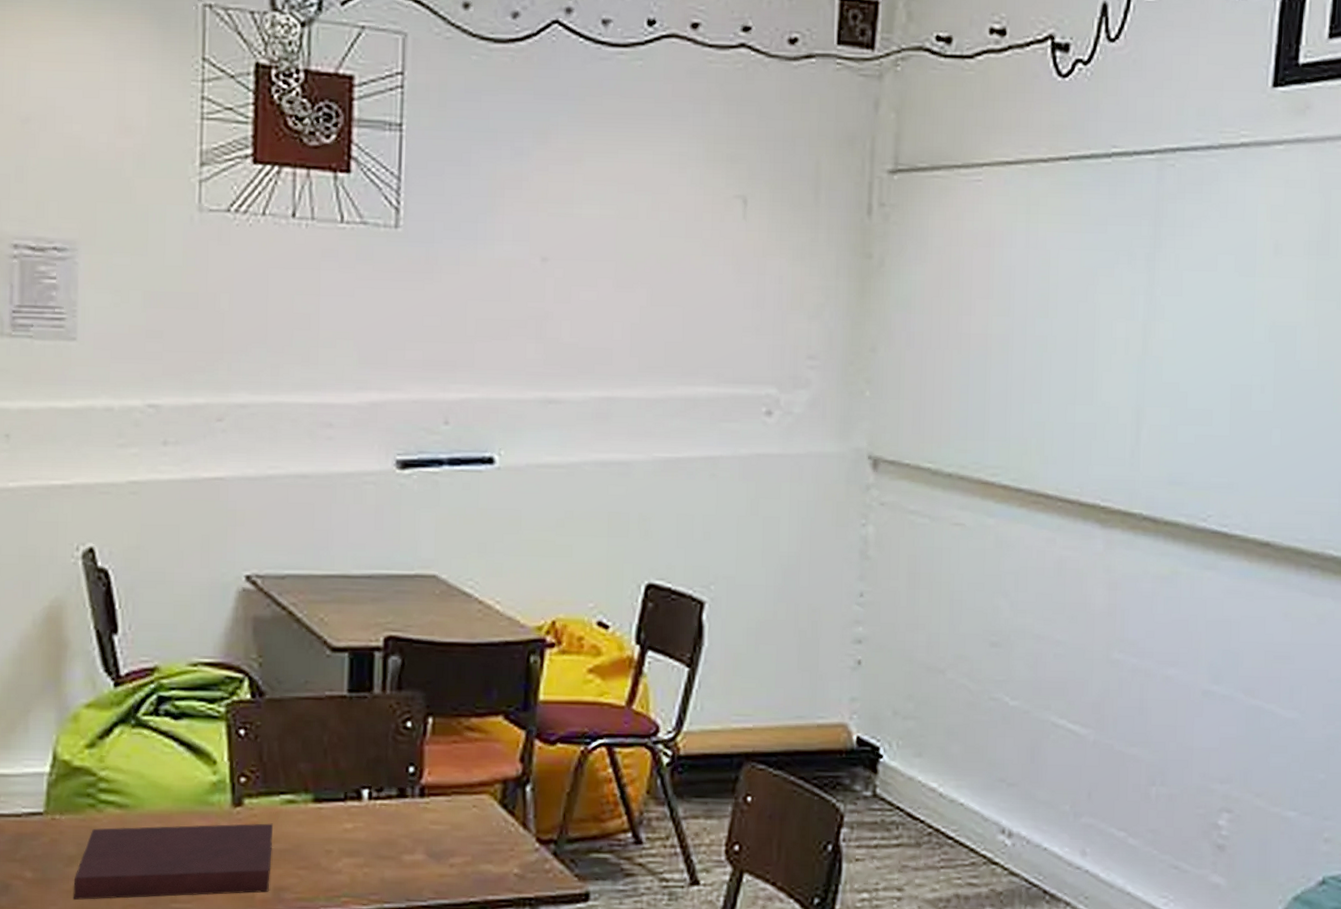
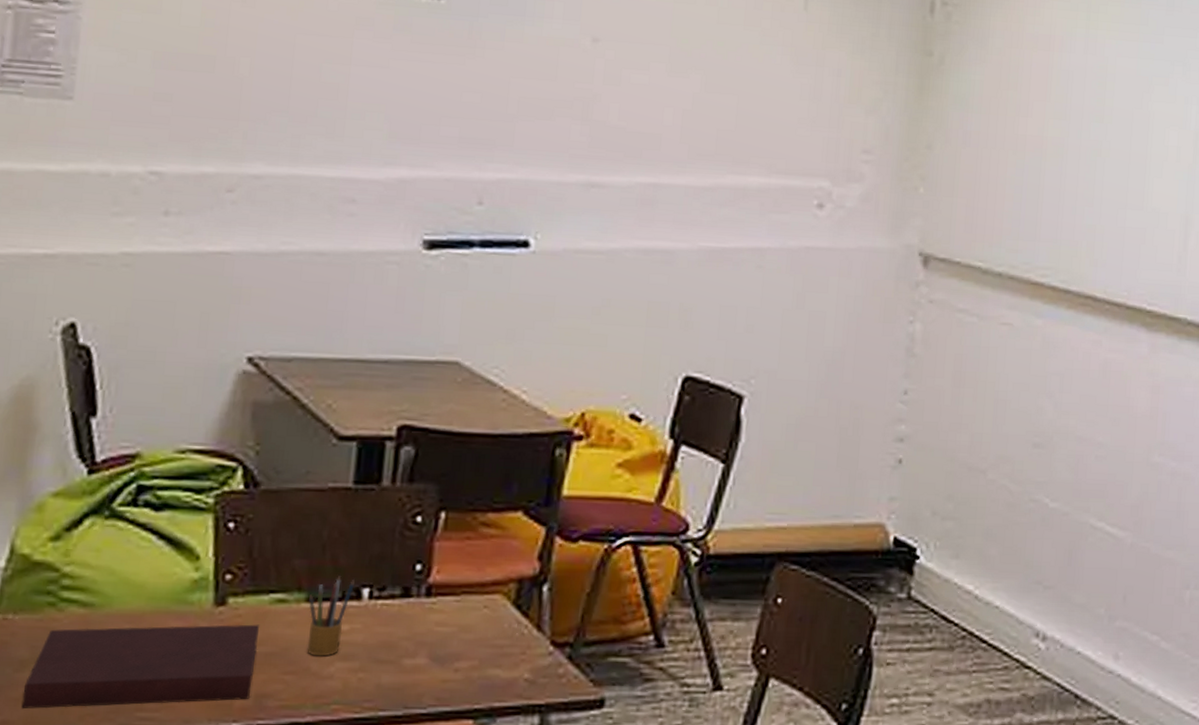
pencil box: none [315,777,355,853] -> present [307,575,355,656]

